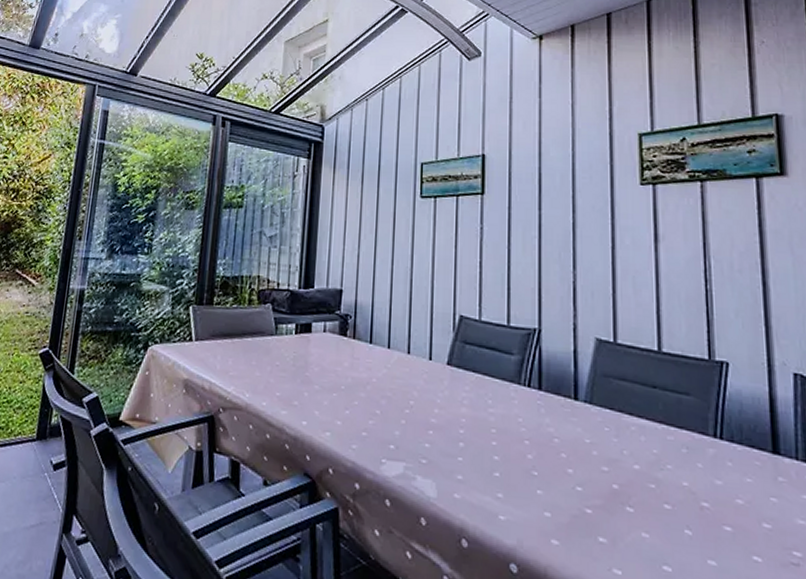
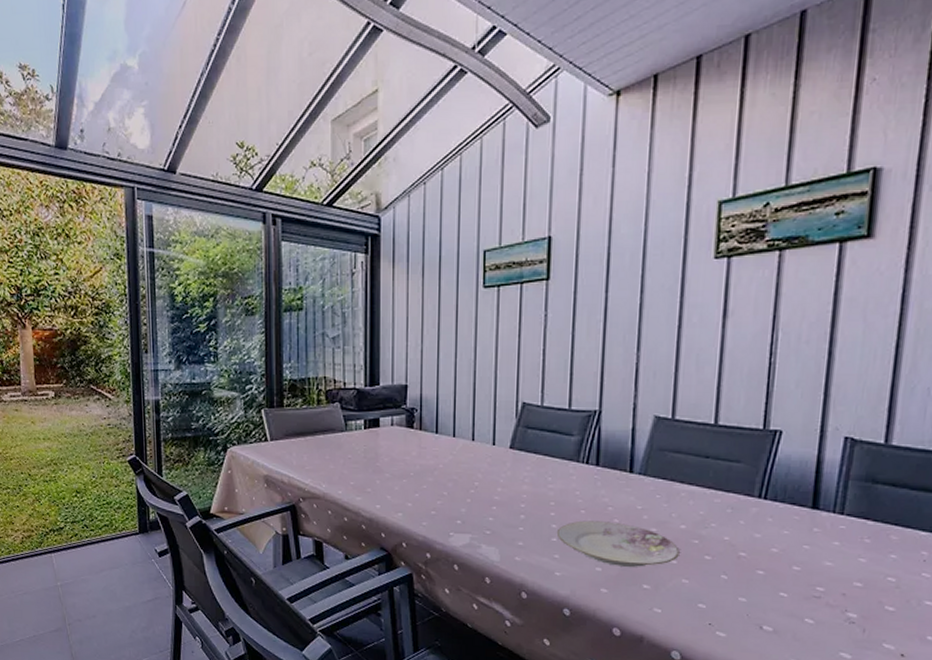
plate: none [499,453,636,515] -> present [556,520,680,567]

